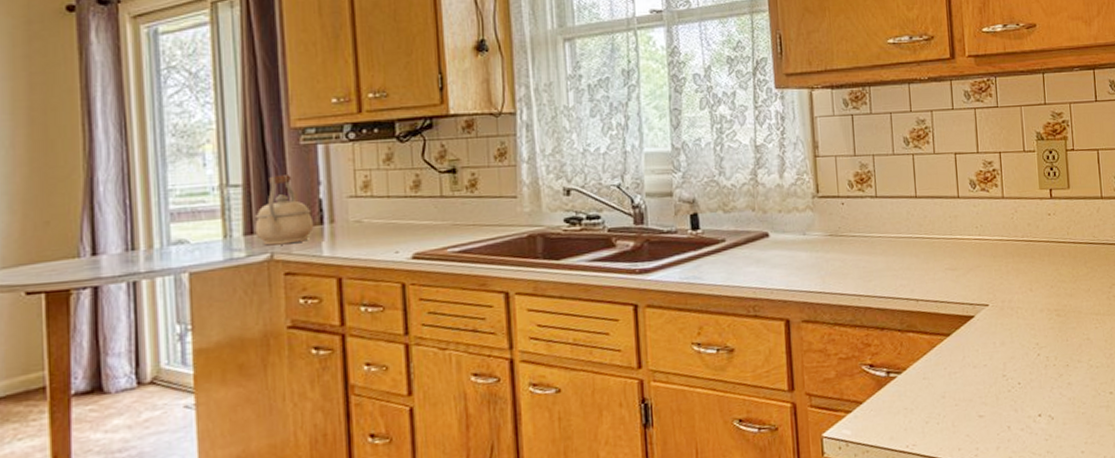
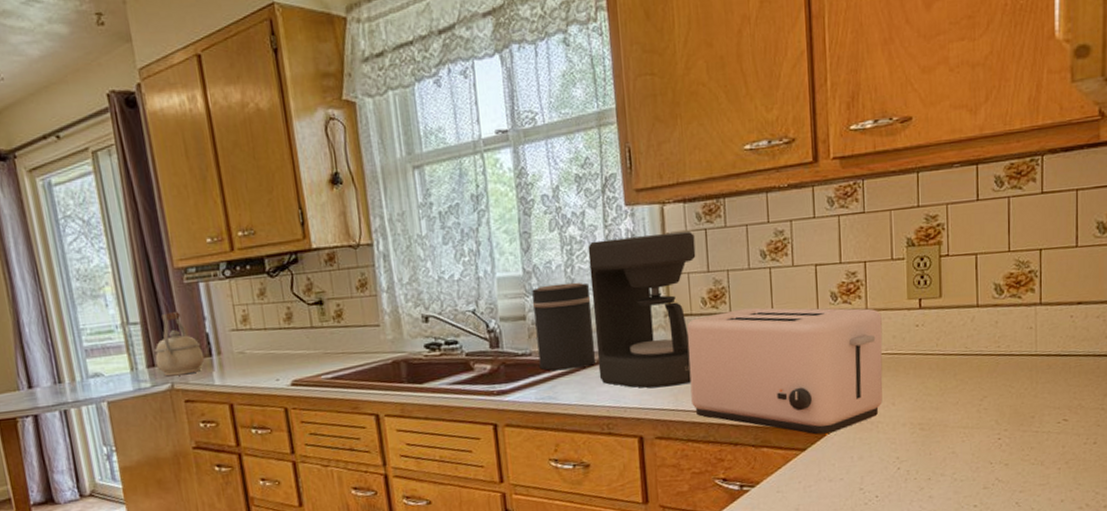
cylinder: none [680,160,742,250] -> present [532,282,595,371]
coffee maker: none [738,116,843,270] -> present [588,232,696,388]
toaster: none [834,192,1021,320] -> present [686,307,883,435]

